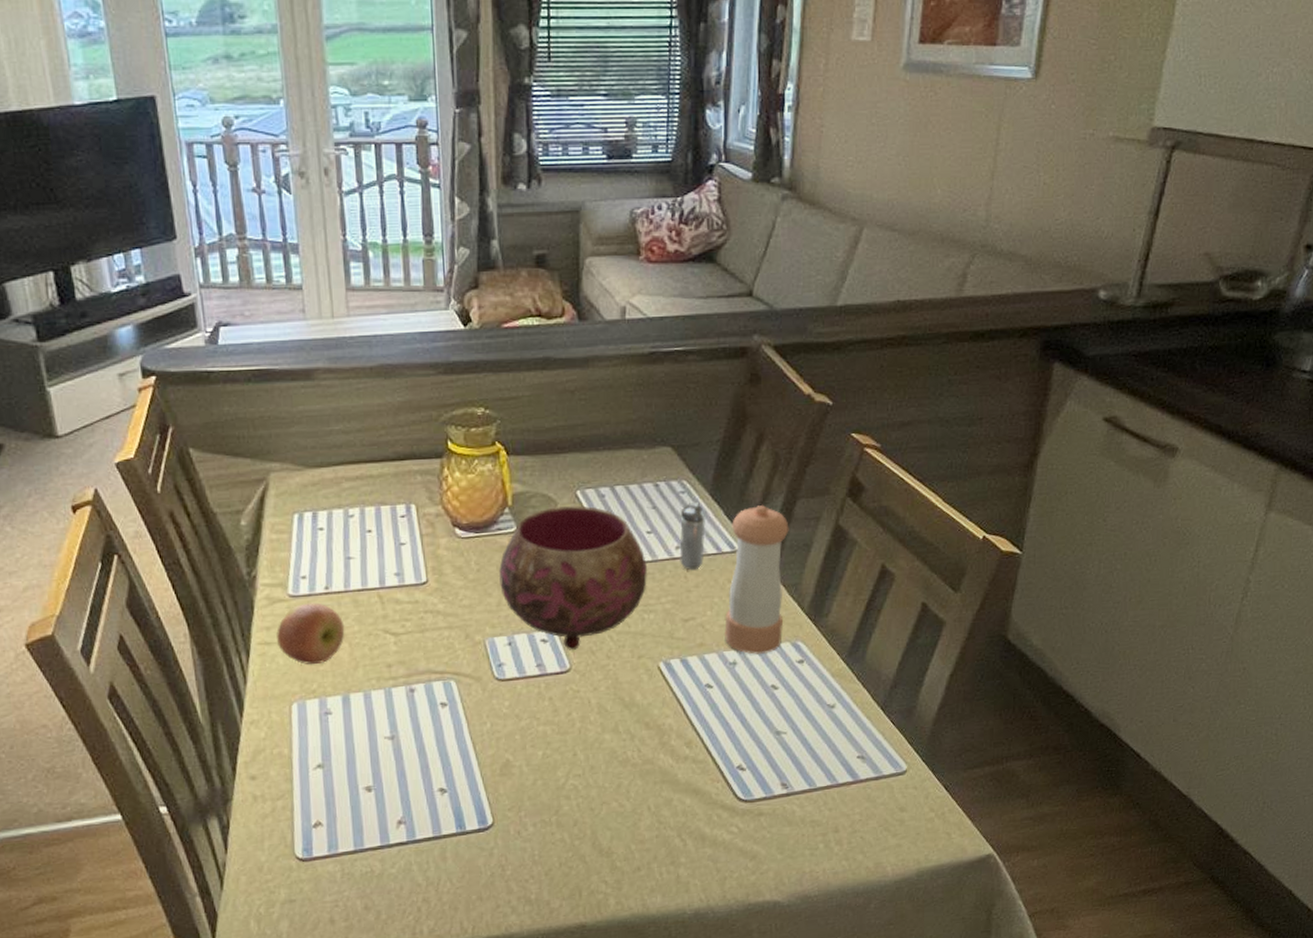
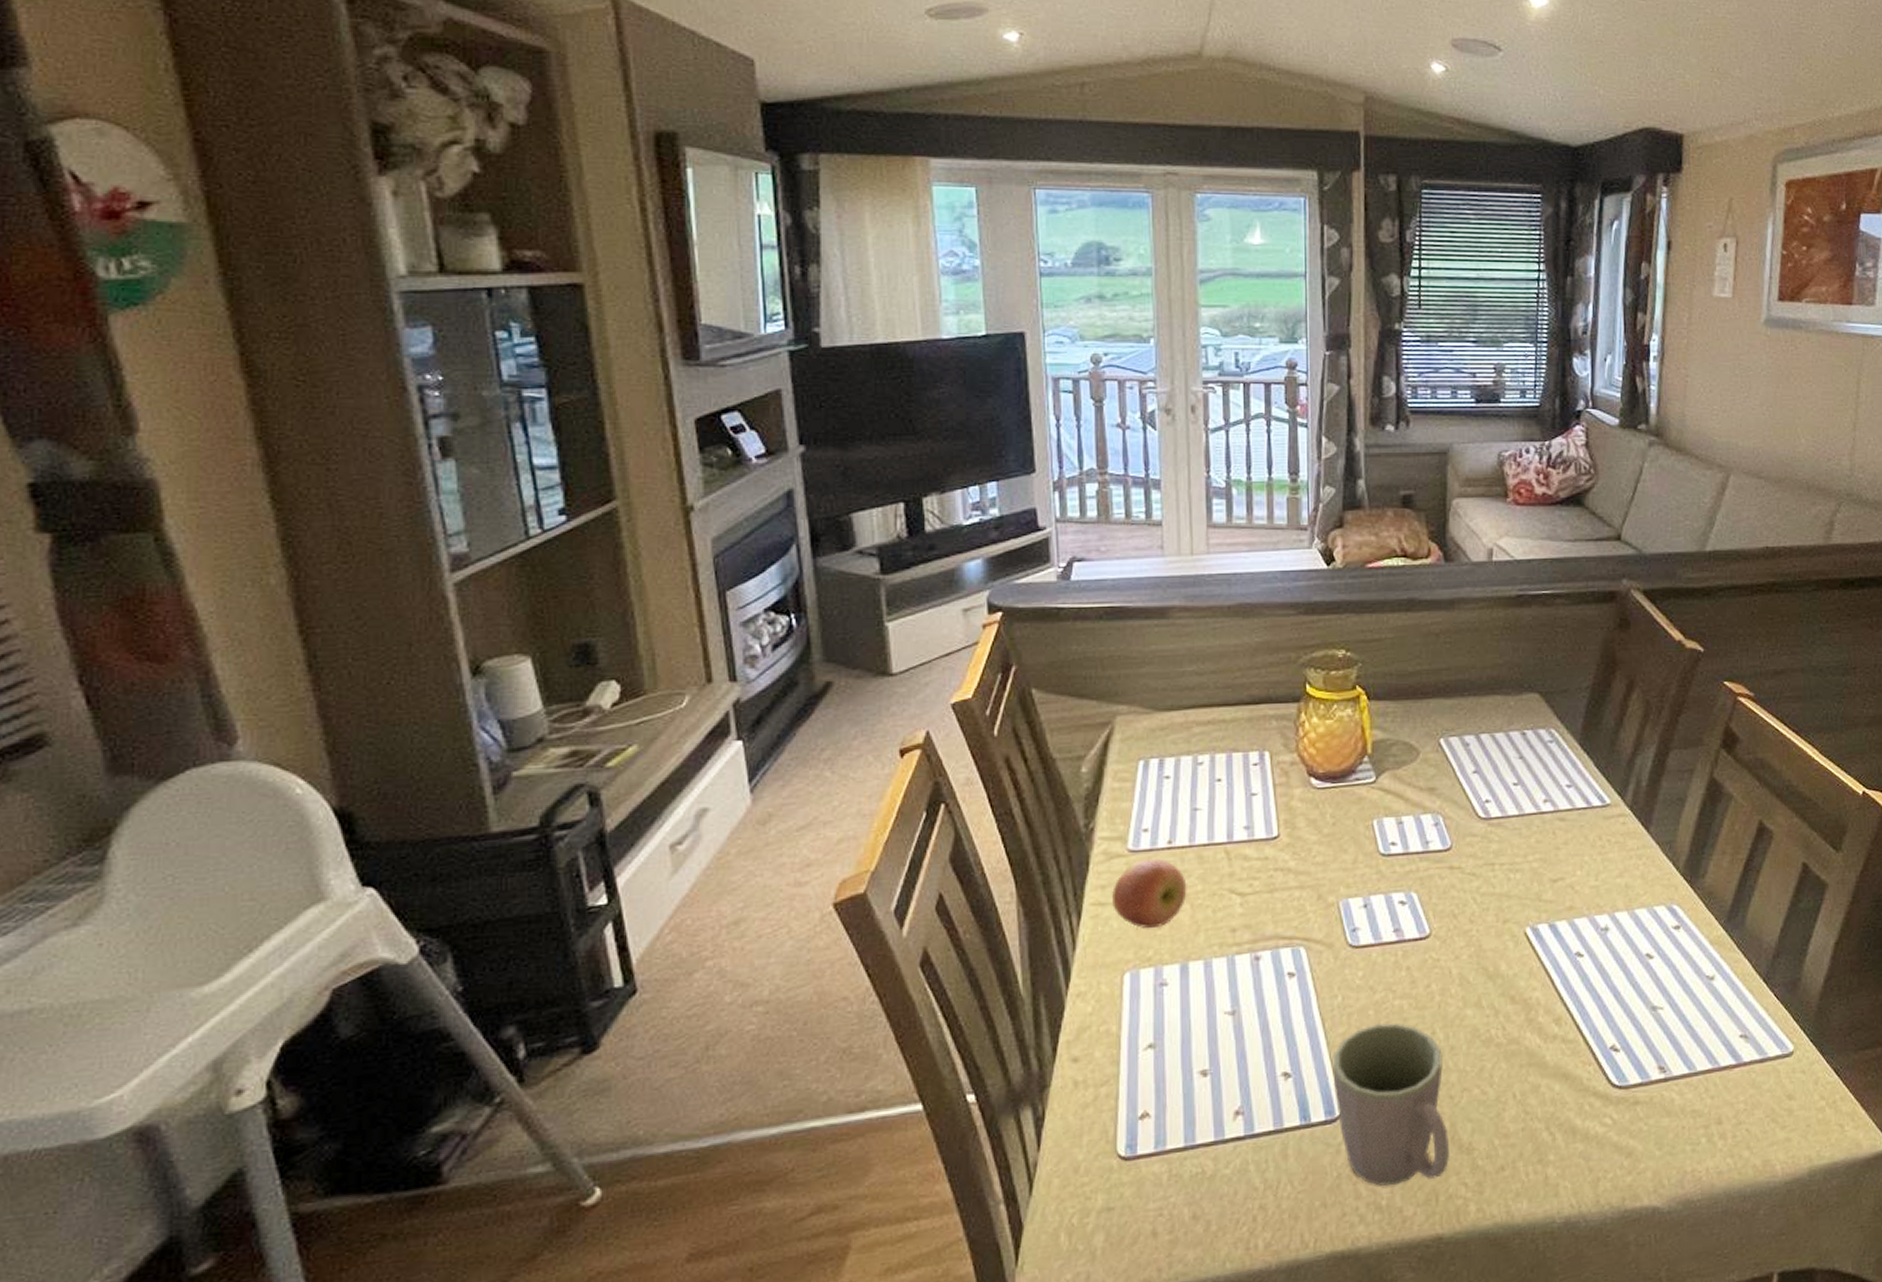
mug: none [484,746,591,883] -> present [1332,1022,1449,1186]
bowl: present [498,505,647,650] -> none [1355,754,1513,913]
shaker: present [679,503,705,571] -> none [1548,753,1575,826]
pepper shaker: present [724,505,789,655] -> none [1595,756,1662,919]

